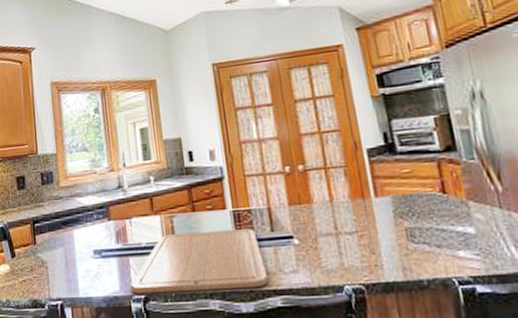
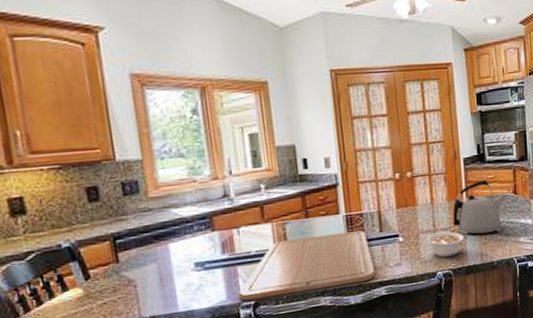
legume: none [326,236,377,268] -> present [425,231,464,258]
kettle: none [358,174,432,242] -> present [452,179,507,235]

